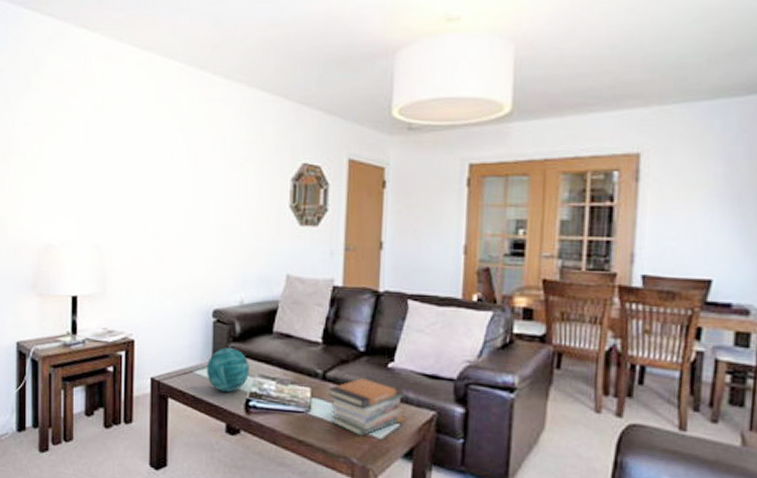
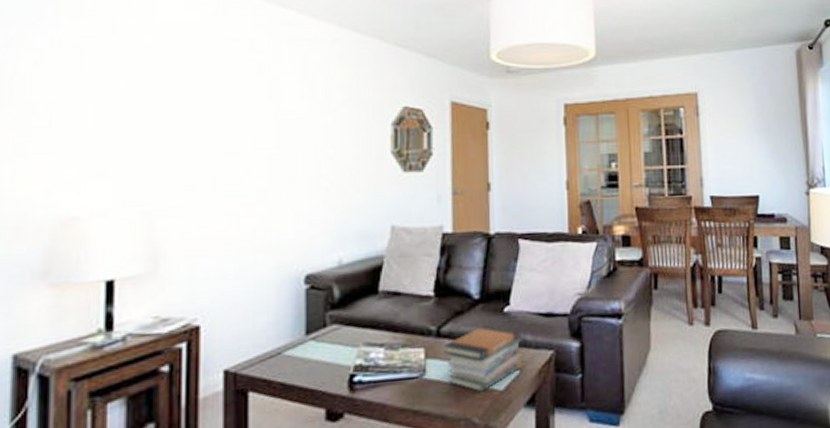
decorative orb: present [206,348,249,392] -> none [298,317,352,371]

